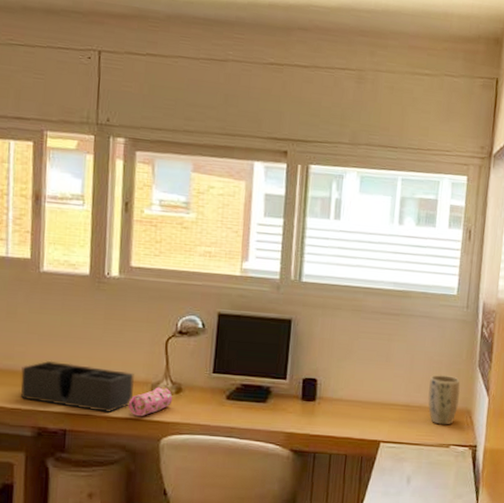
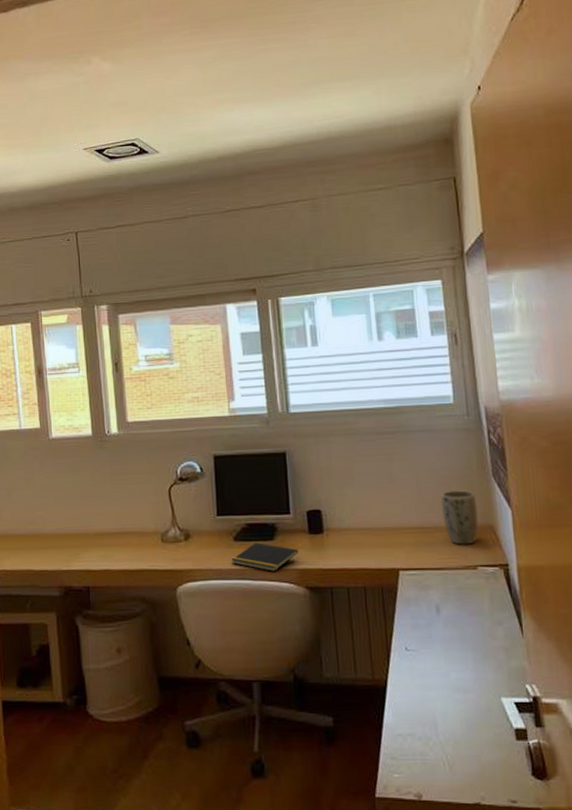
desk organizer: present [20,360,135,414] -> none [44,521,145,567]
pencil case: present [128,386,173,417] -> none [142,534,183,567]
notepad: none [221,403,289,432] -> present [232,542,299,571]

